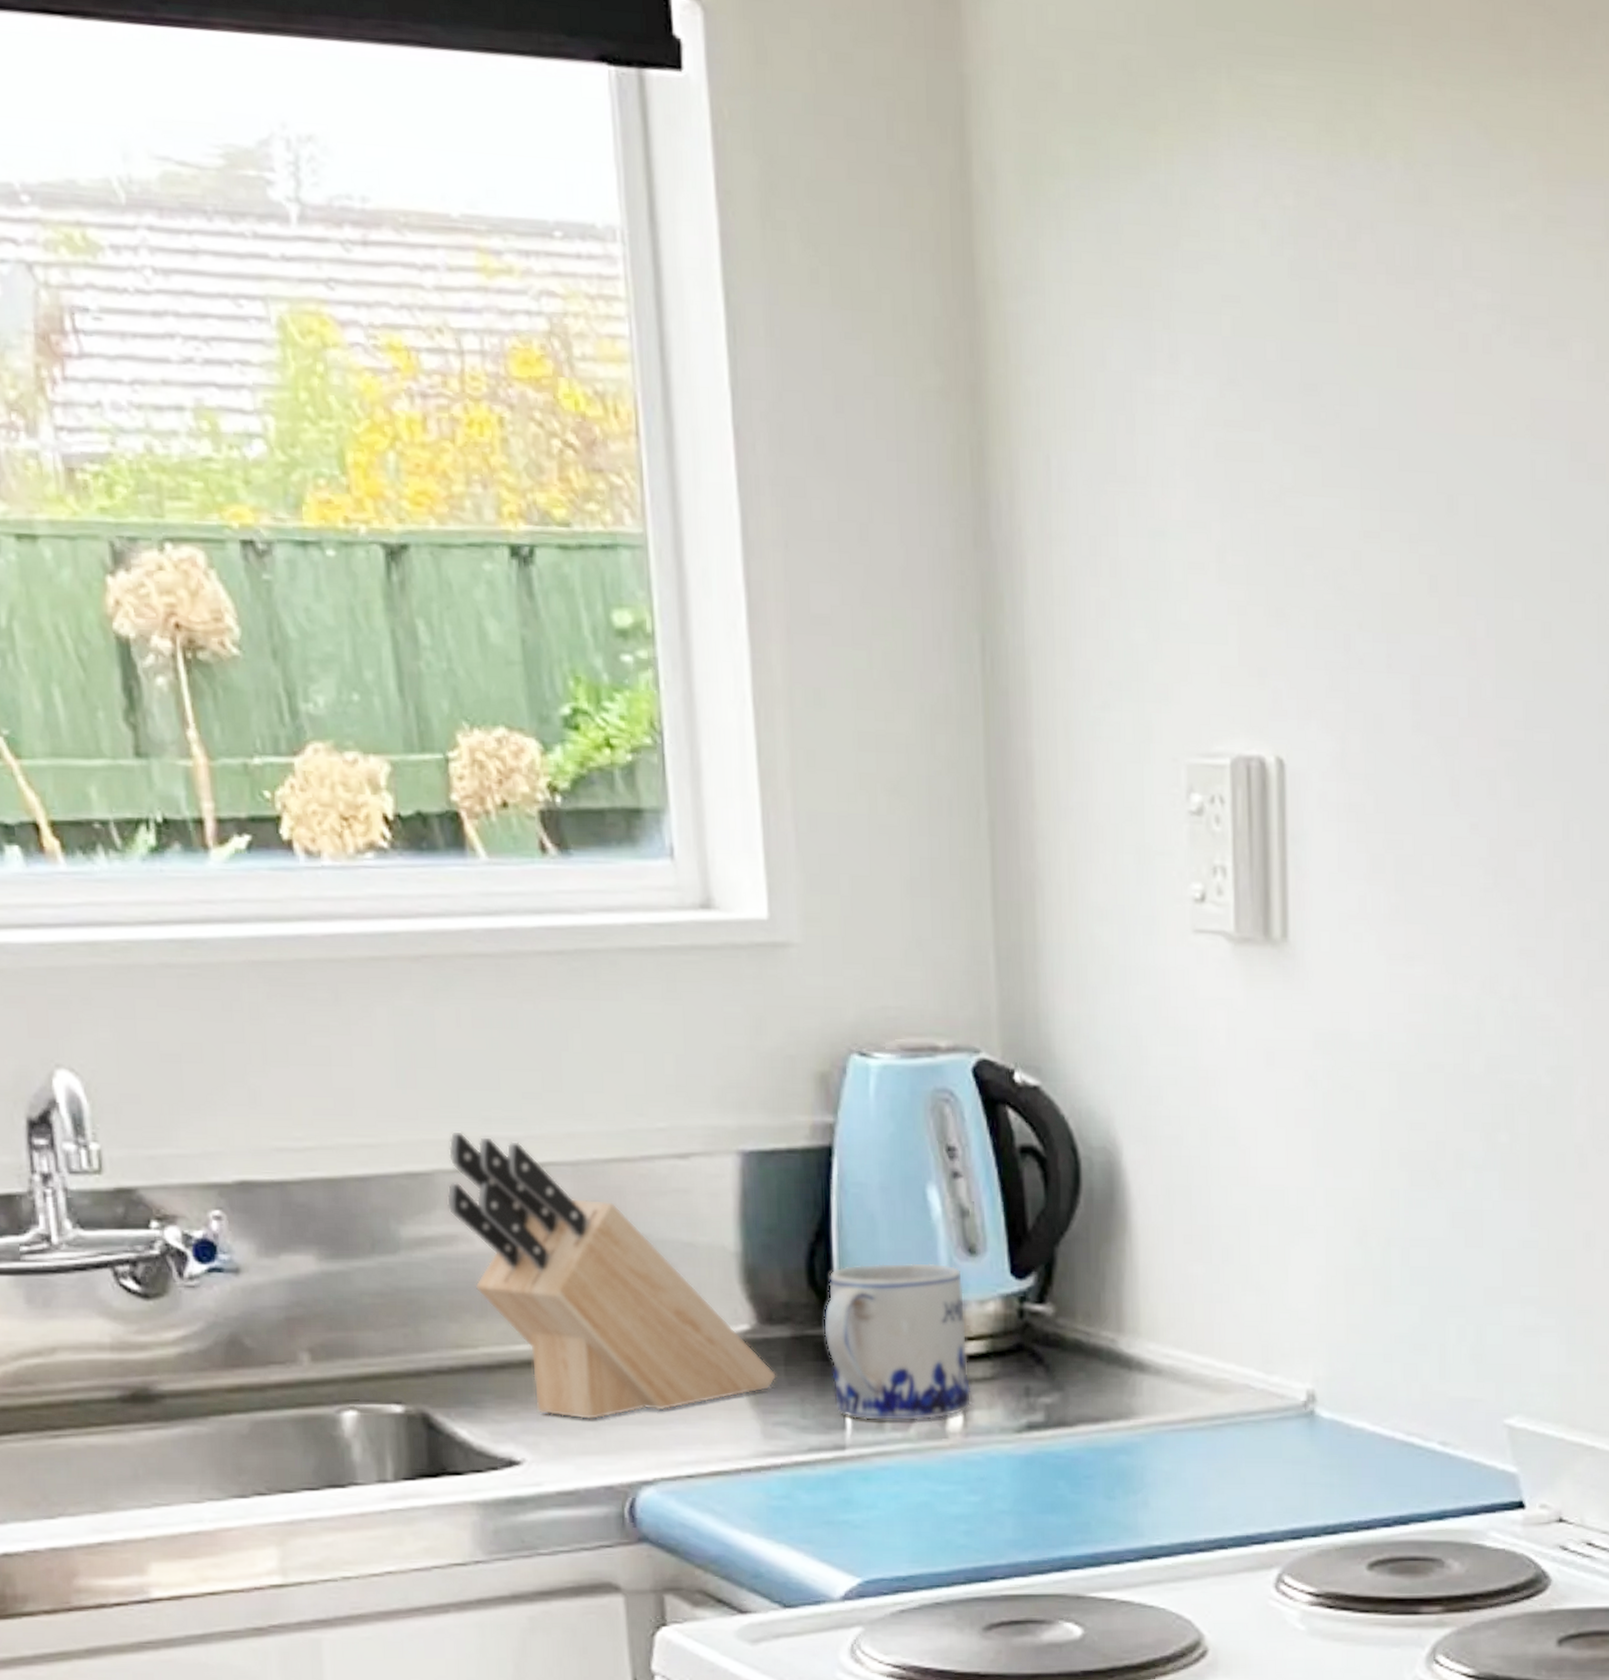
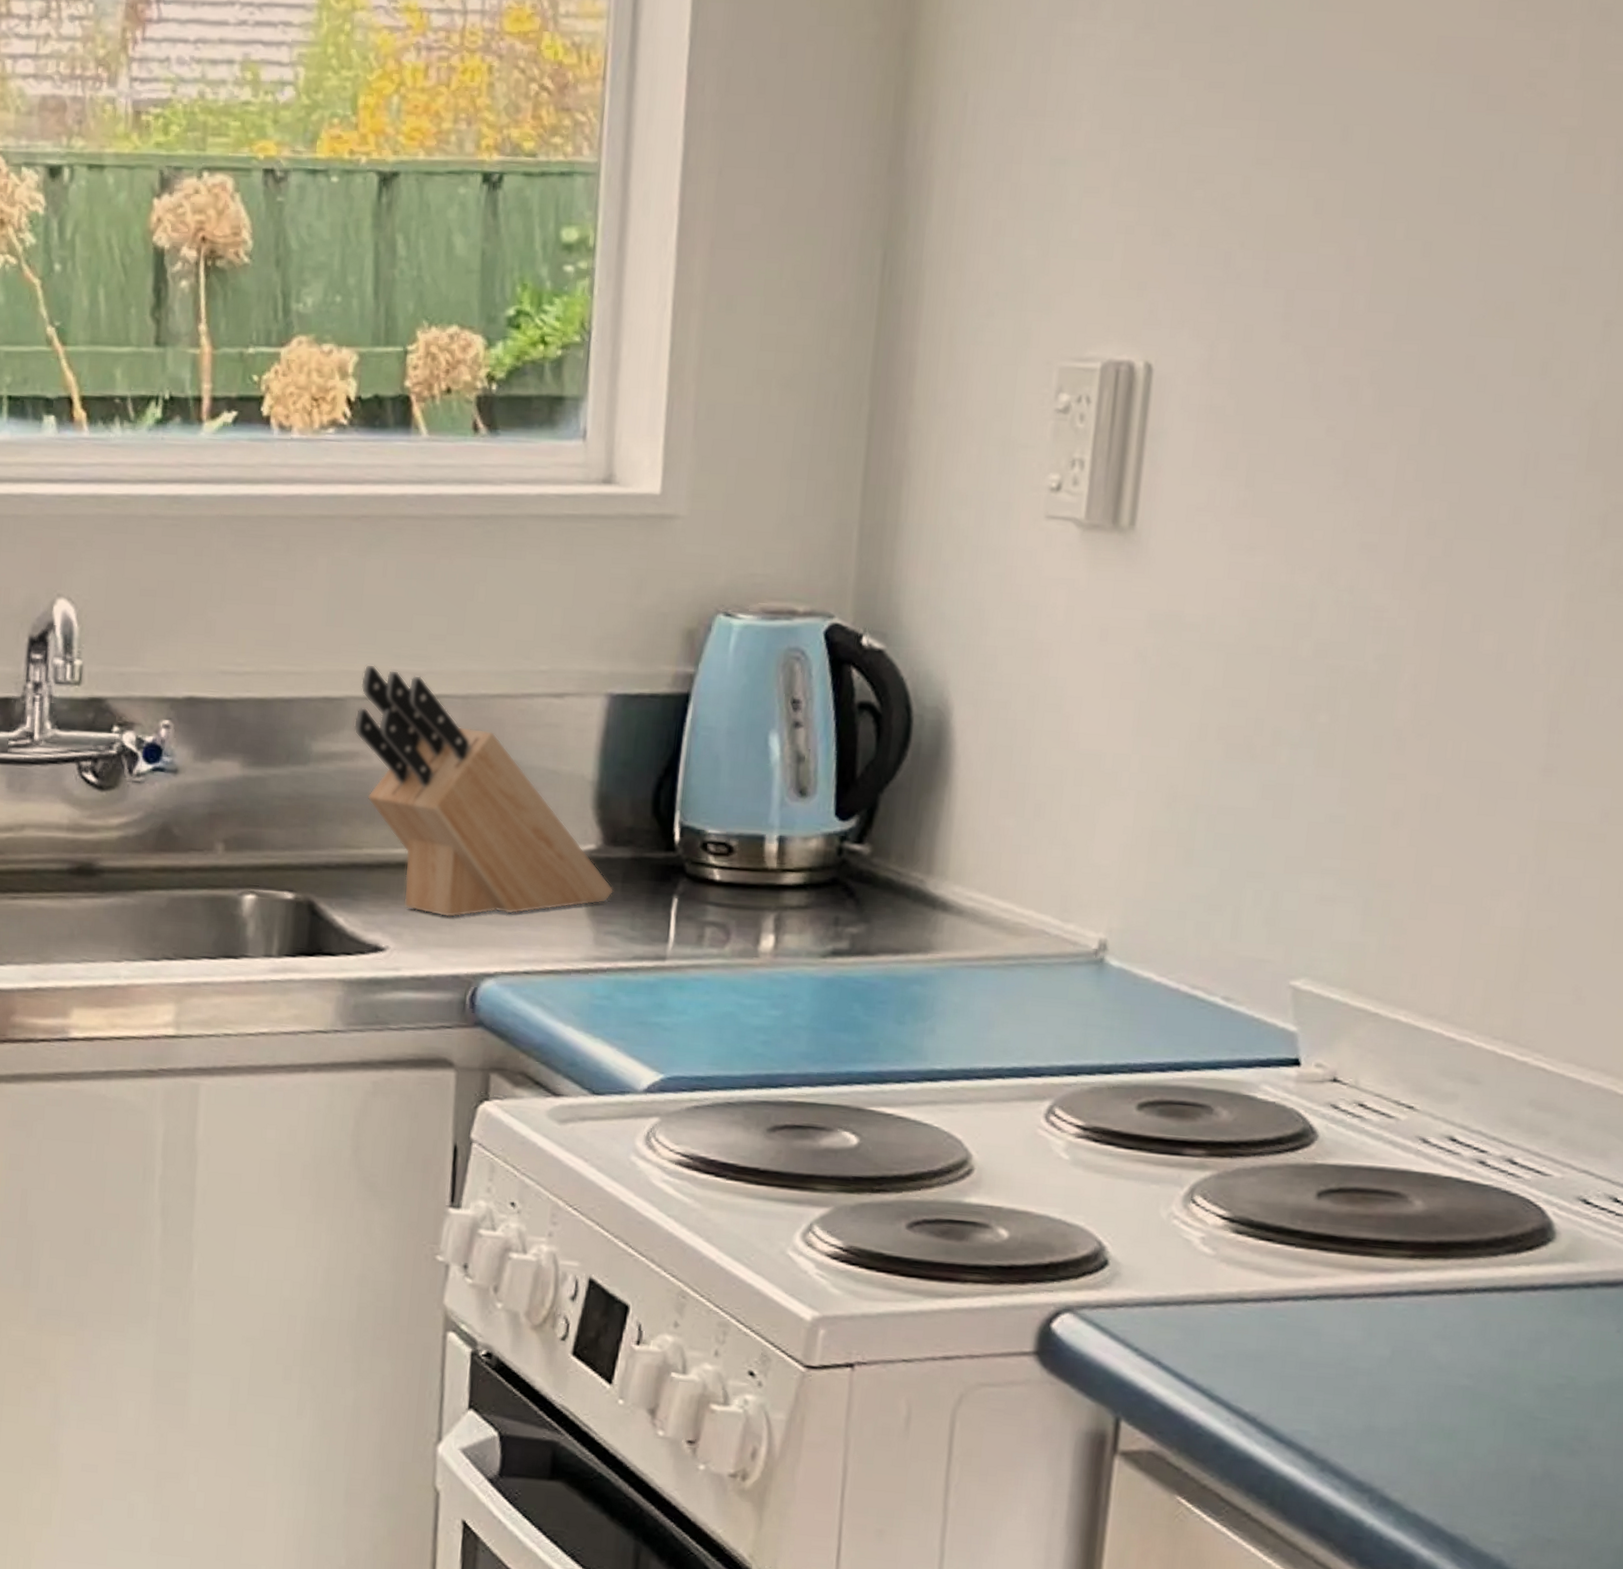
mug: present [823,1263,972,1421] -> none [660,798,792,940]

